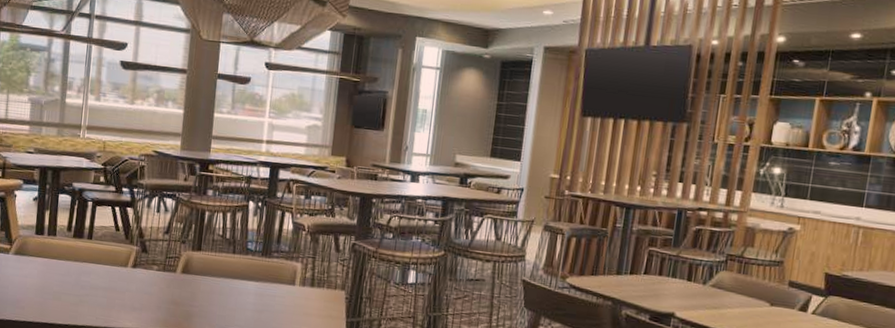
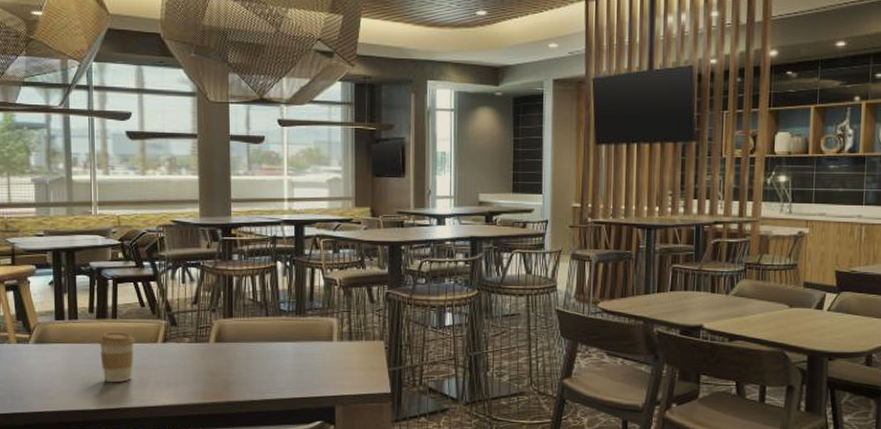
coffee cup: none [72,251,107,301] -> present [99,332,135,382]

